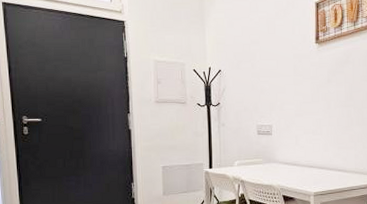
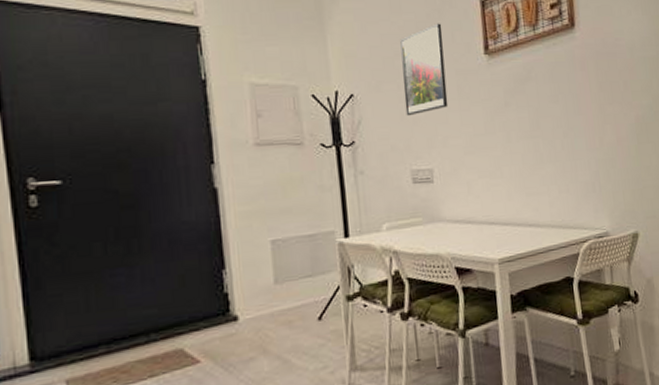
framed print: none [255,20,286,87] -> present [400,23,449,117]

